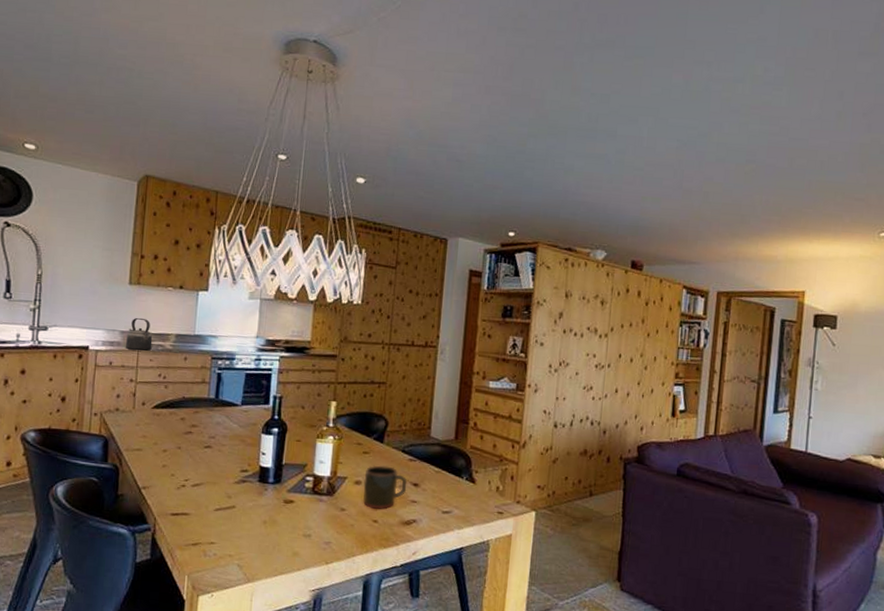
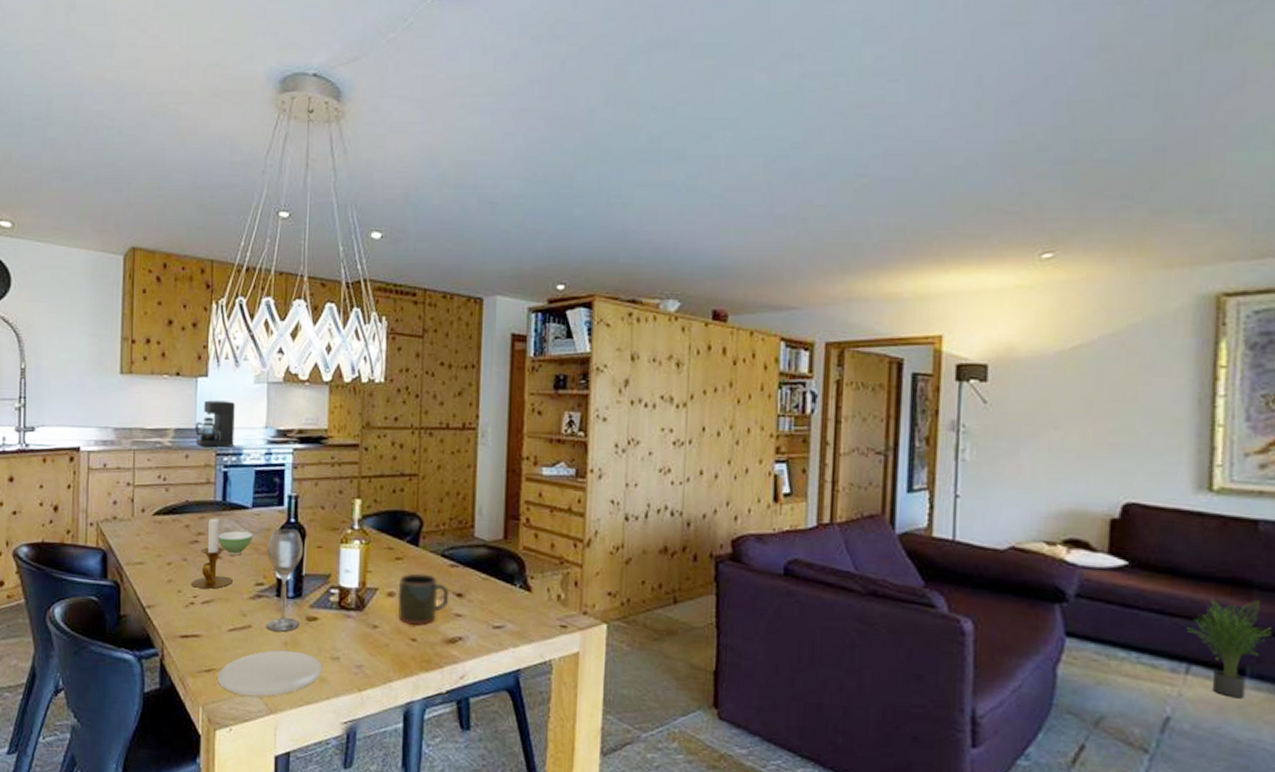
kettle: present [125,318,153,351] -> none [119,412,149,450]
candlestick: none [184,412,221,474] -> present [191,518,233,589]
coffee maker: none [194,311,231,353] -> present [195,400,235,448]
plate: none [203,527,296,568] -> present [218,650,323,698]
bowl: none [209,424,242,446] -> present [218,530,254,556]
wineglass: none [248,423,285,512] -> present [266,528,304,632]

